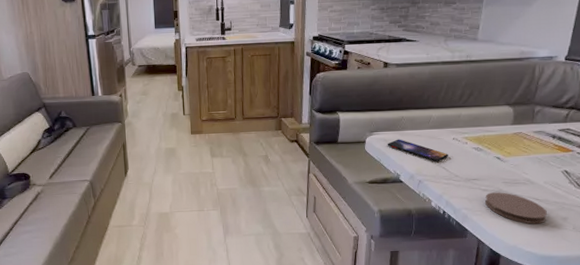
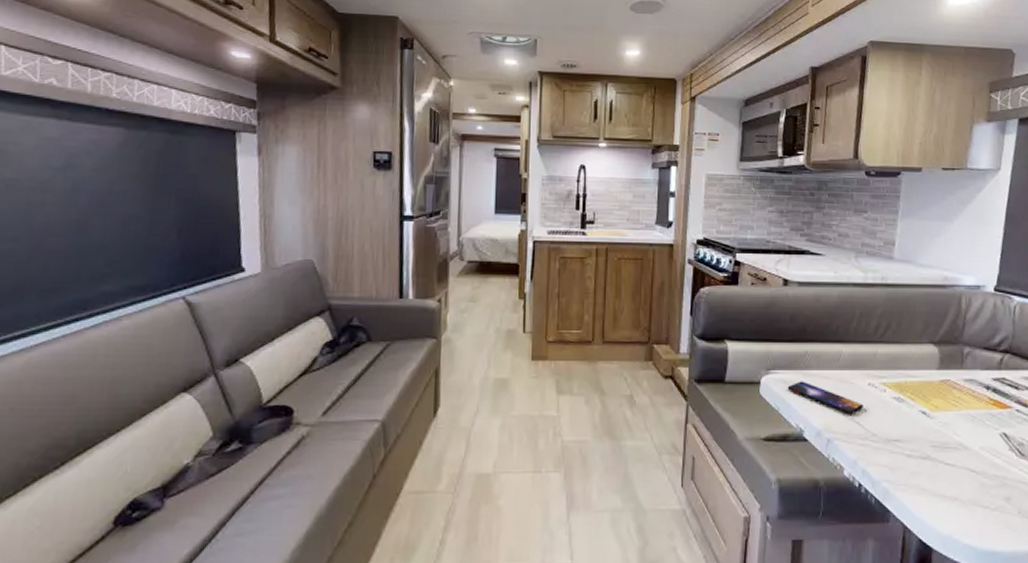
coaster: present [484,192,547,224] -> none [909,459,986,506]

